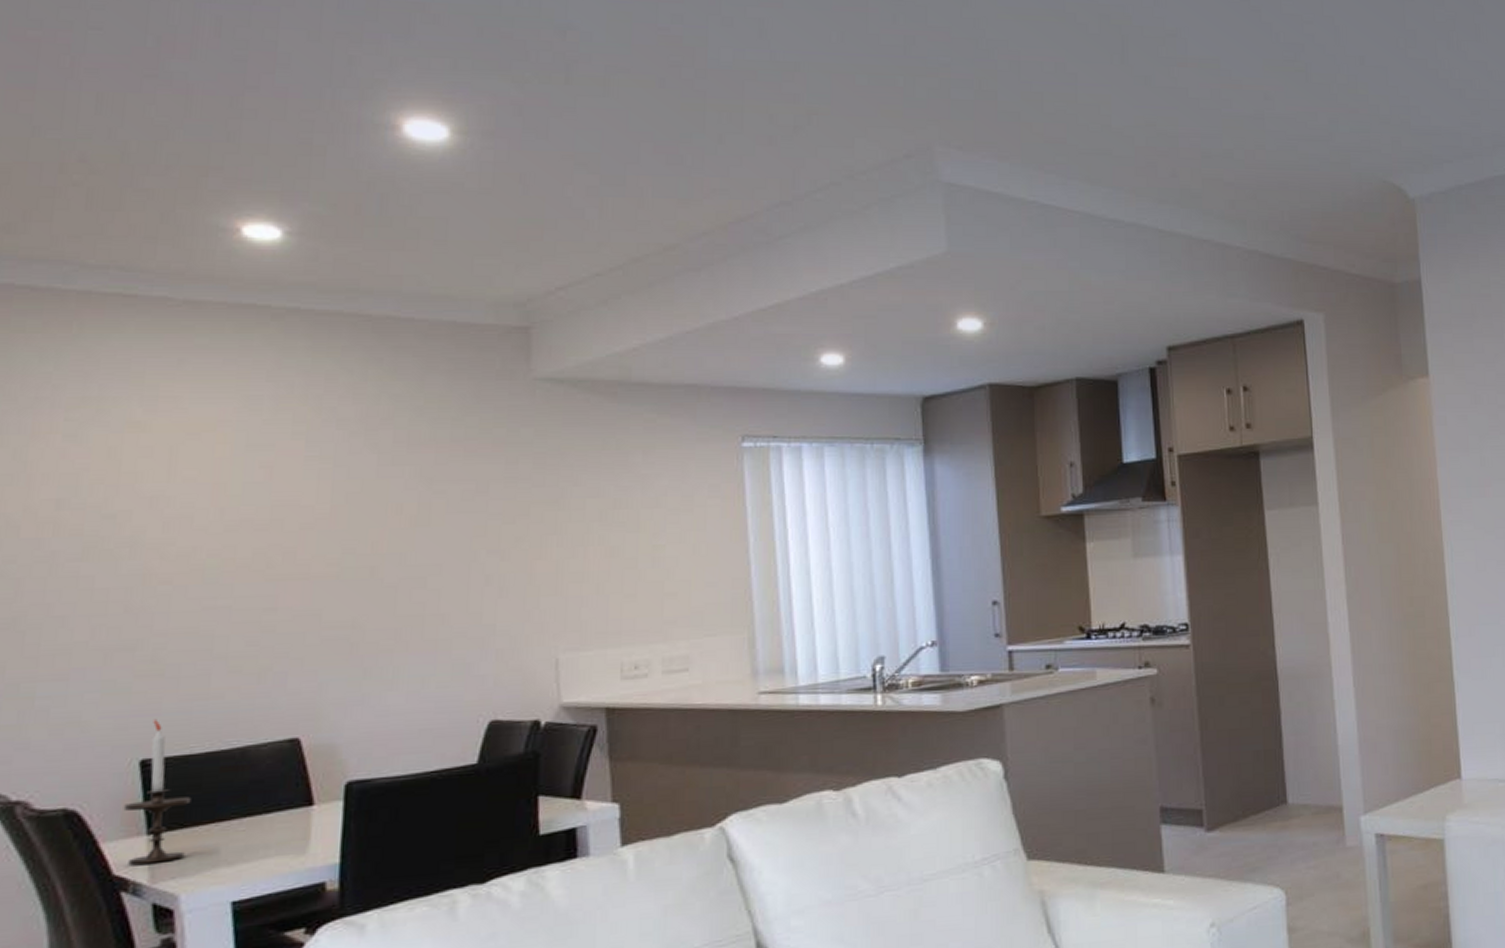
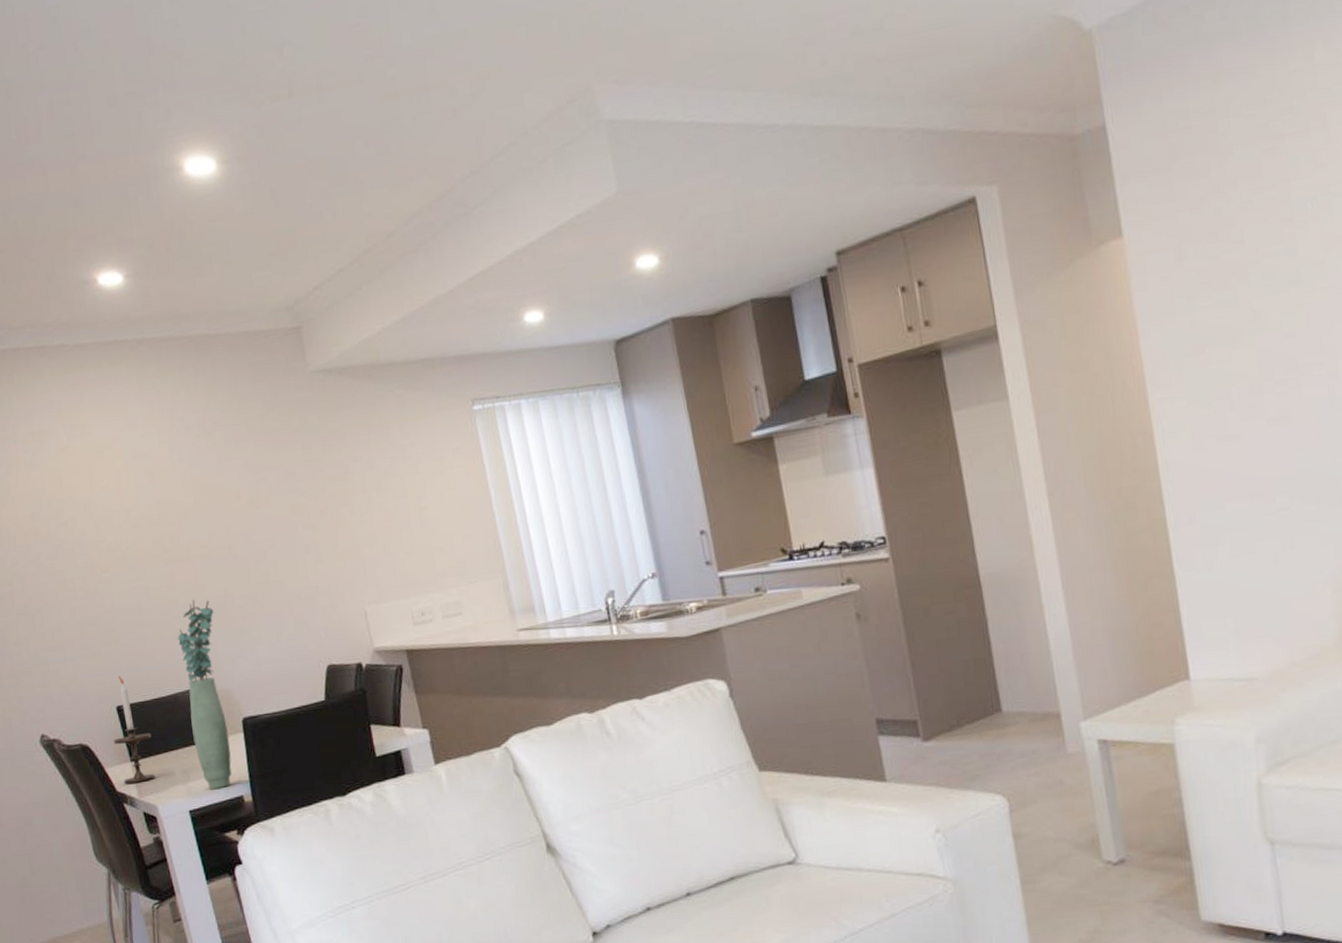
vase: none [260,628,331,874] -> present [177,599,232,790]

